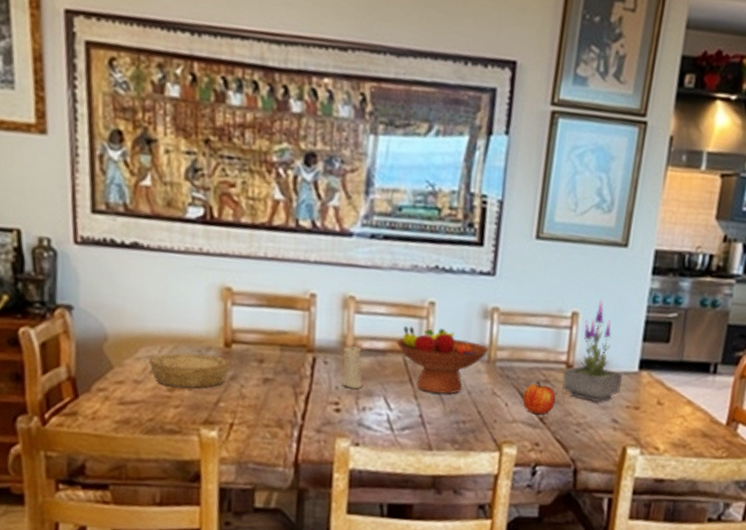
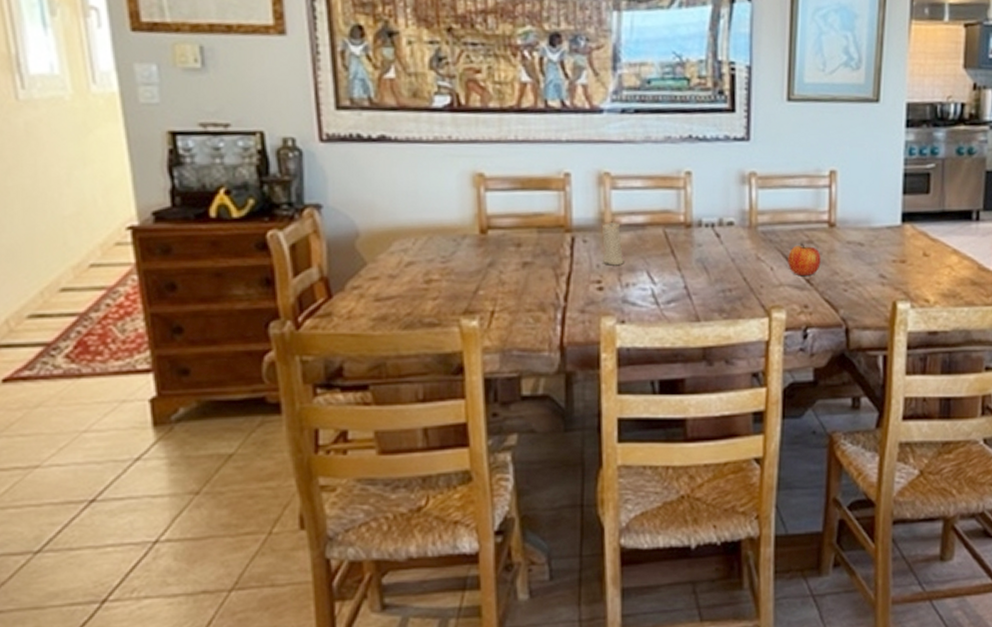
bowl: present [149,352,230,389] -> none [403,242,487,279]
fruit bowl: present [396,326,489,395] -> none [655,197,749,264]
potted plant: present [562,299,623,402] -> none [825,155,887,259]

